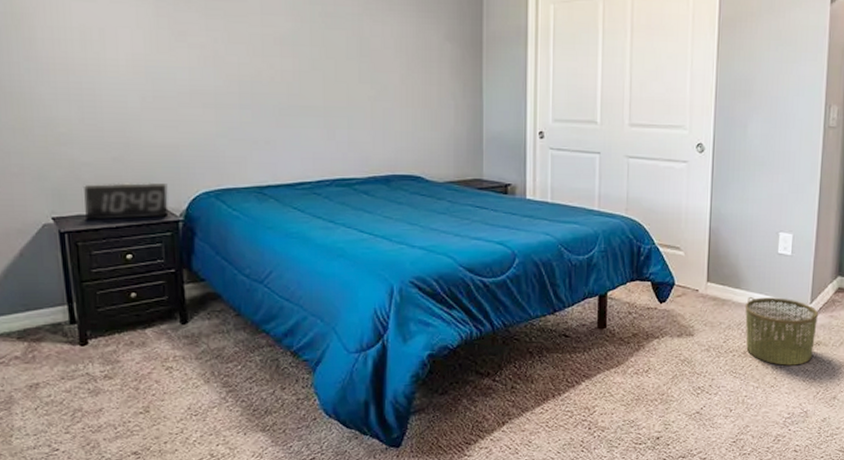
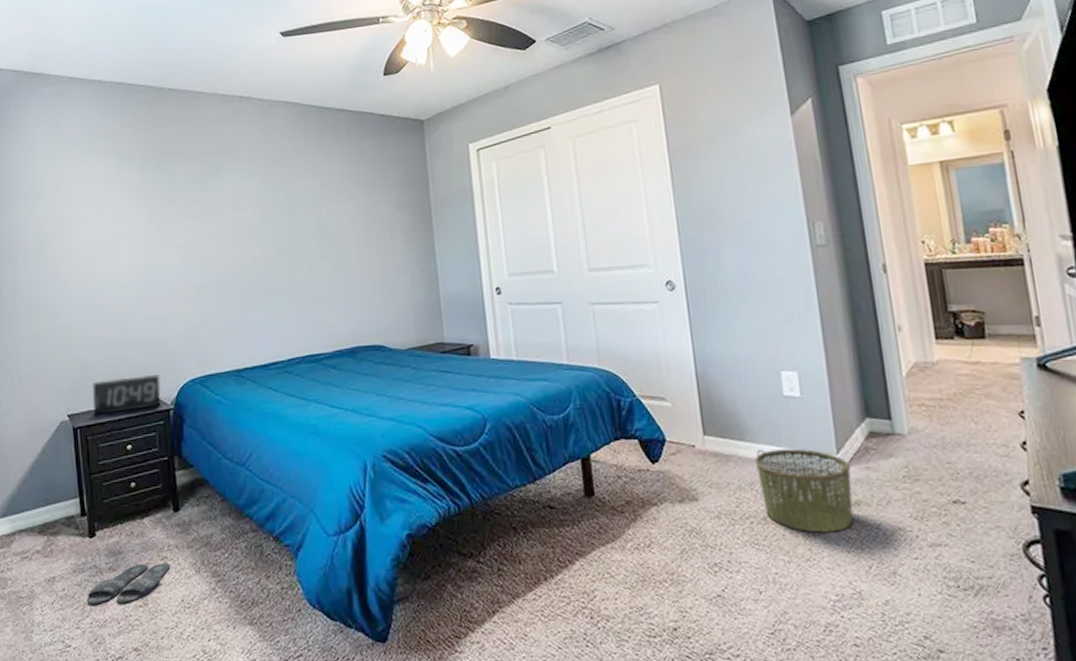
slippers: none [78,372,176,412] -> present [87,562,171,606]

